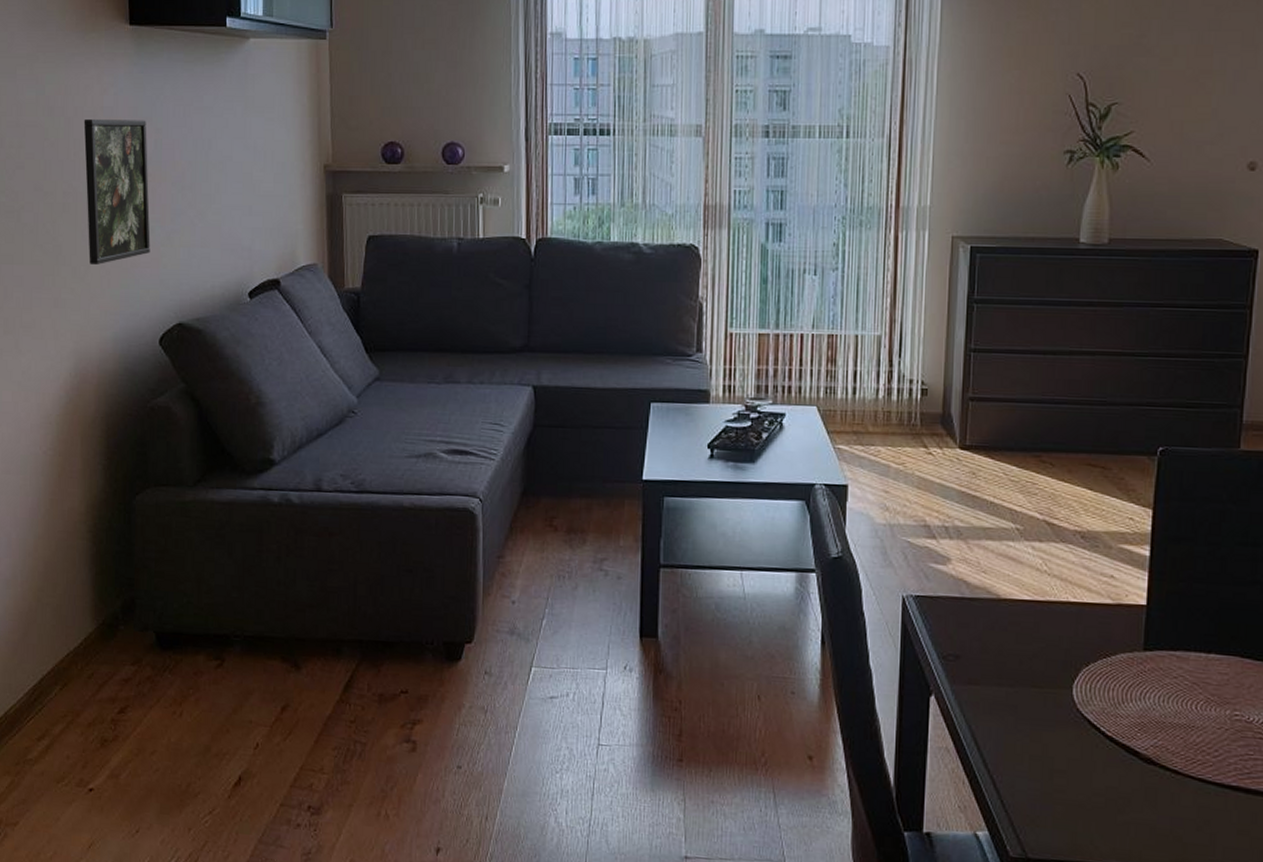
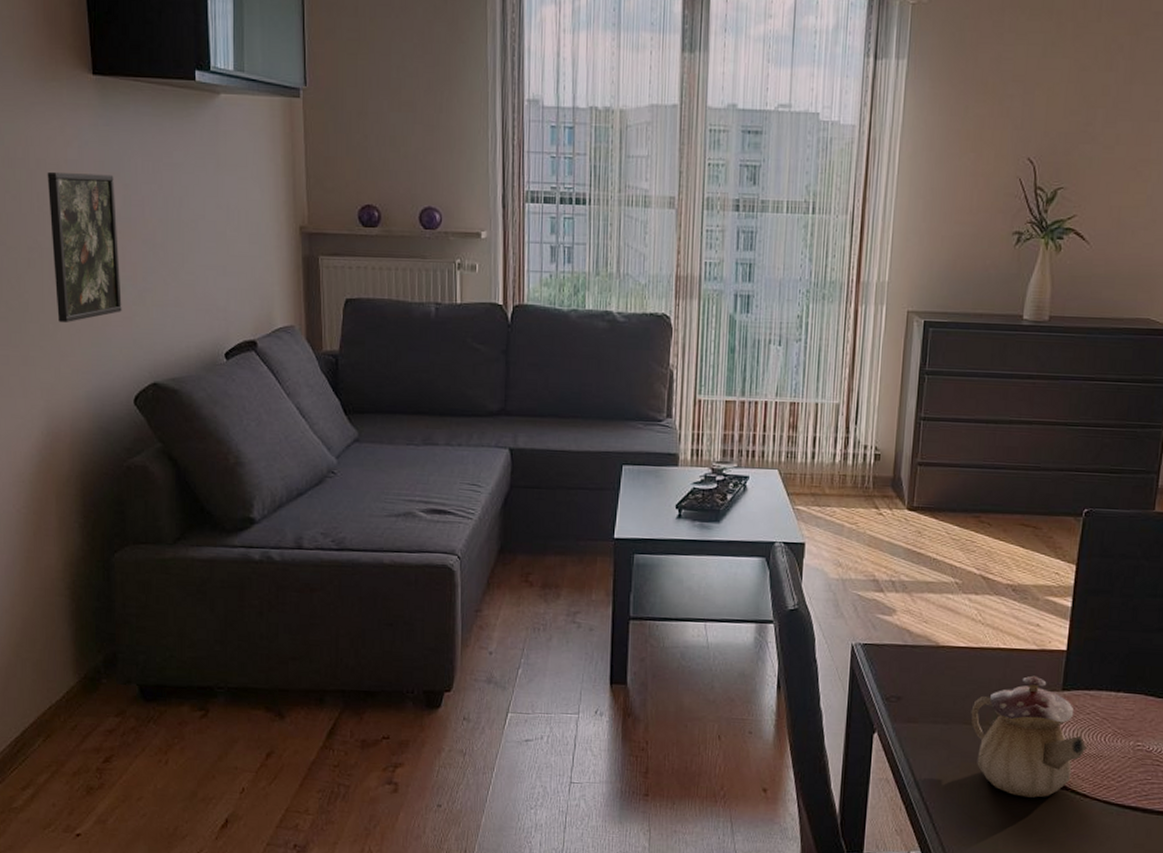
teapot: none [1039,633,1176,773] -> present [971,675,1087,798]

